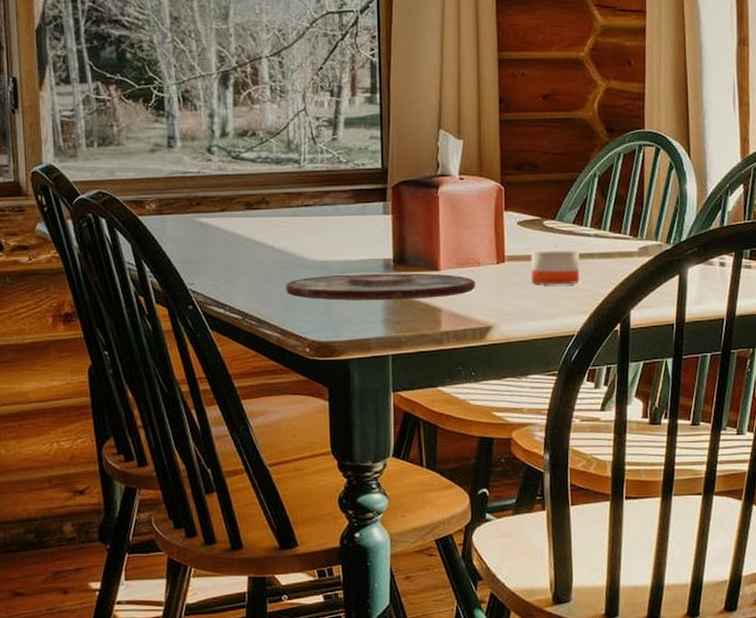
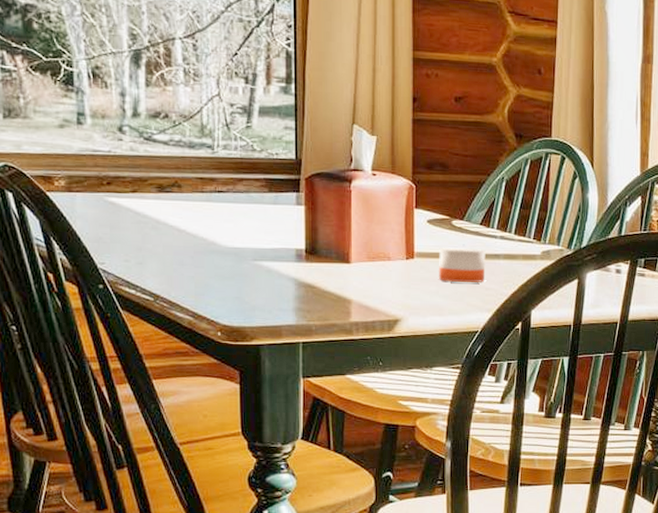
plate: present [286,273,476,301] -> none [198,261,386,290]

